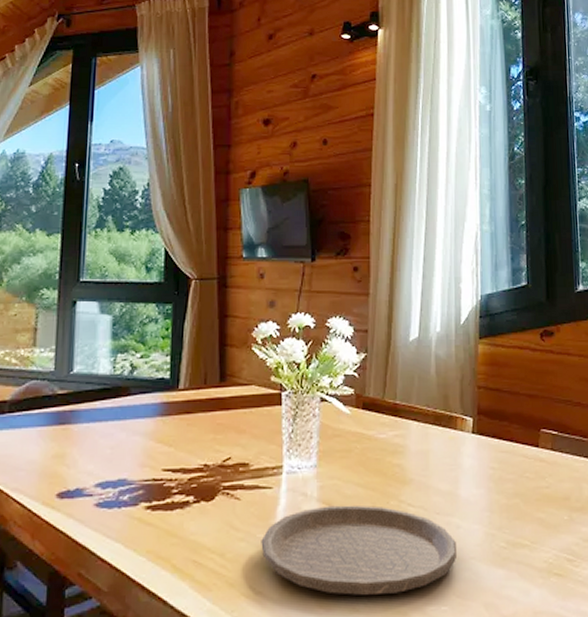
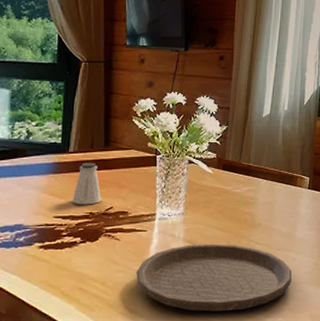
saltshaker: none [183,401,218,455] -> present [72,162,102,205]

